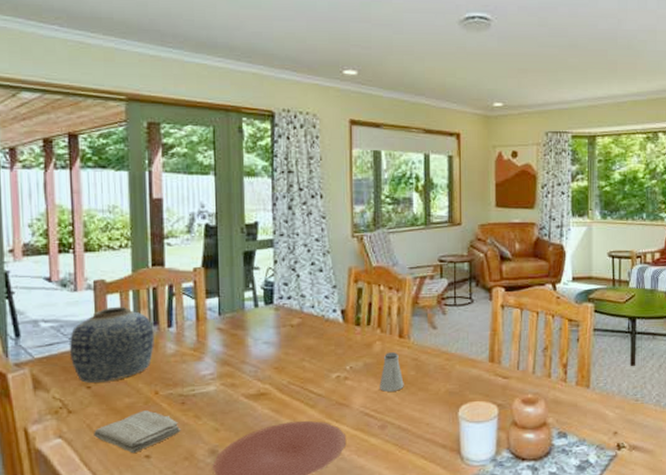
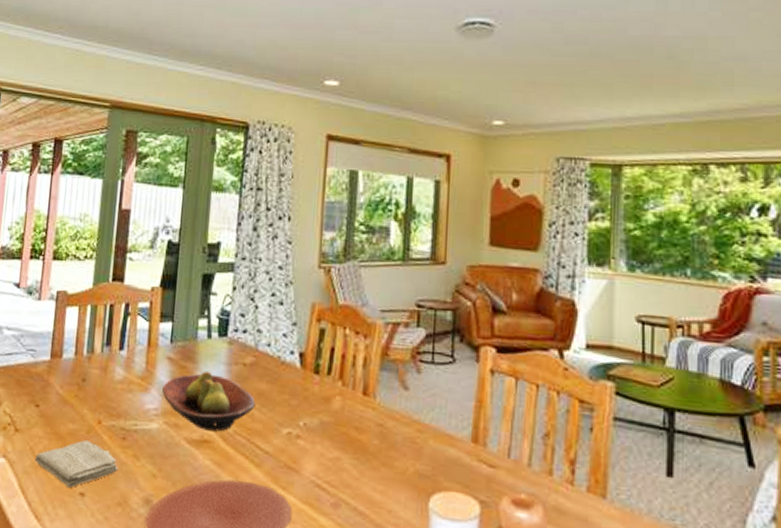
vase: present [70,306,154,383] -> none [25,320,106,403]
fruit bowl: none [216,335,305,385] -> present [162,370,256,432]
saltshaker: present [379,352,404,392] -> none [335,412,365,462]

